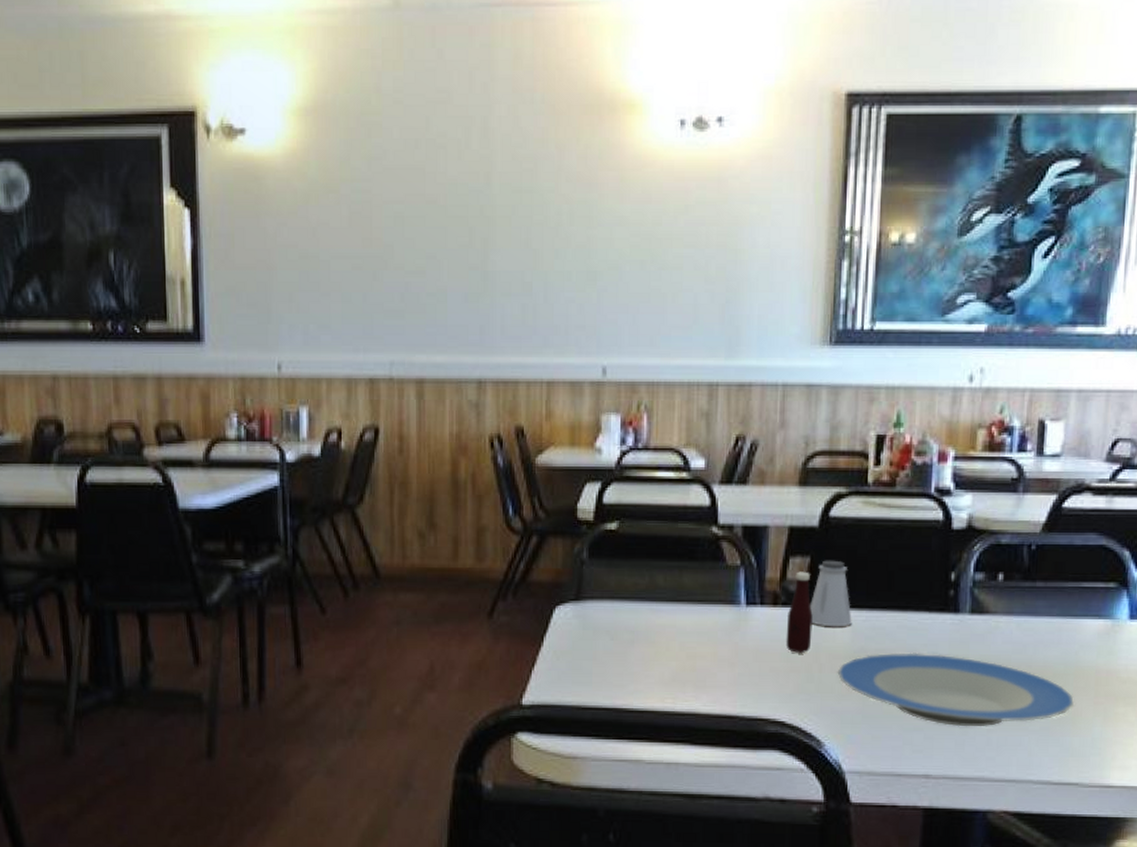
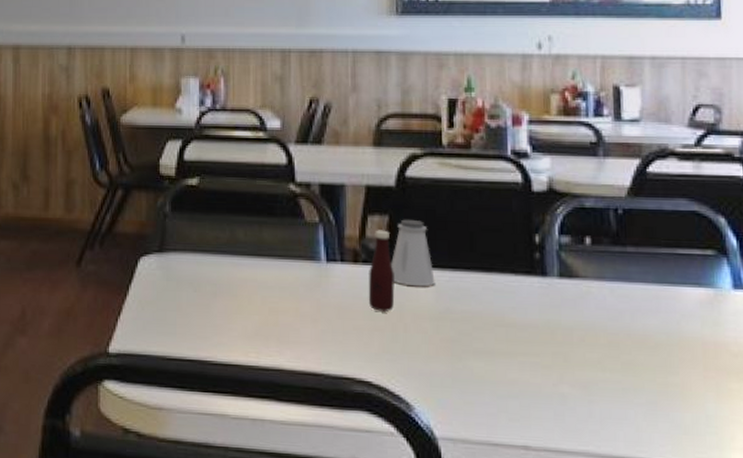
plate: present [837,652,1074,727] -> none [423,315,681,397]

